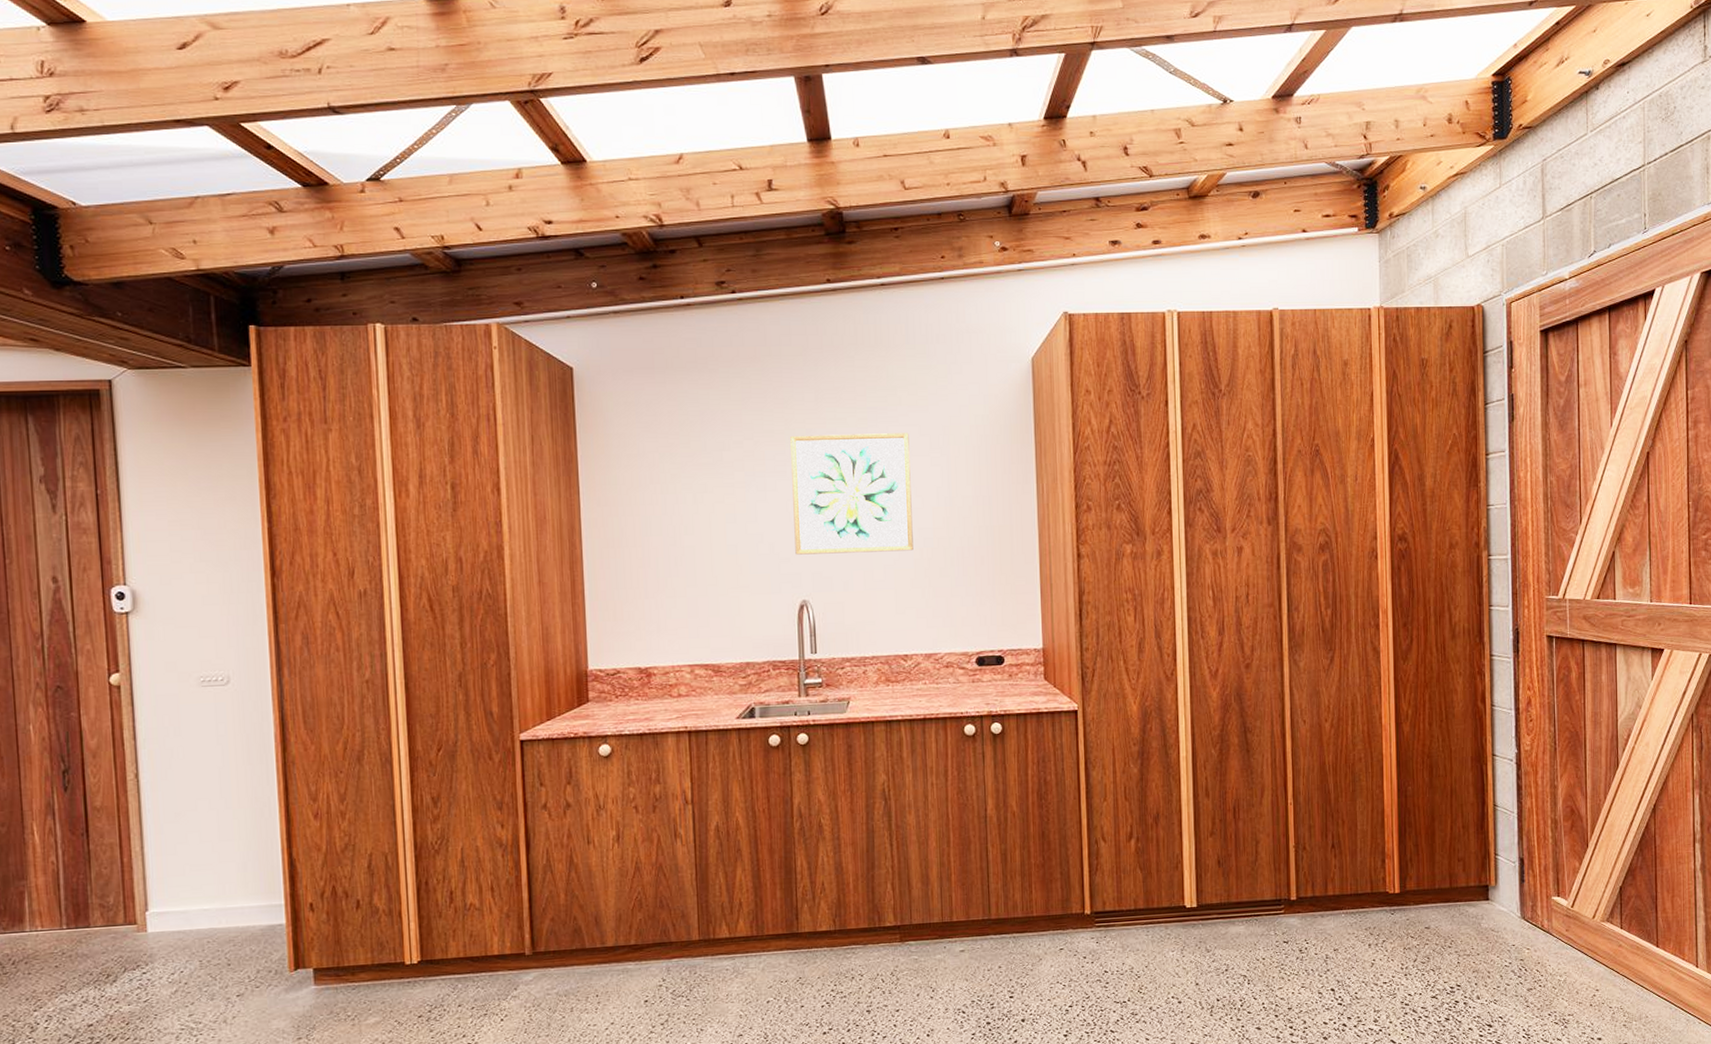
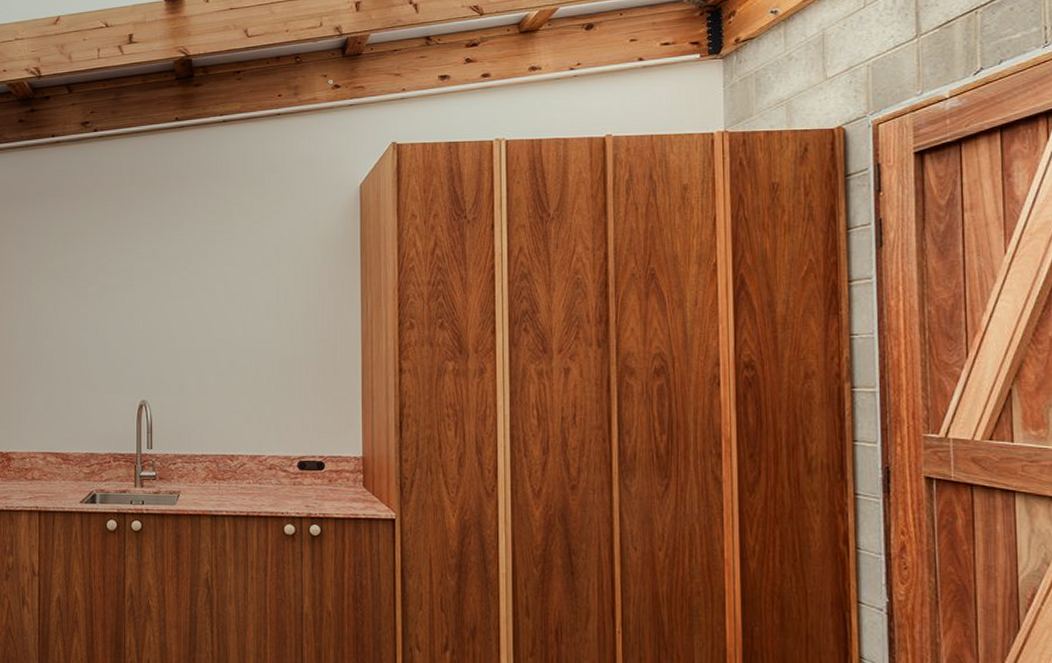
wall art: present [790,433,914,555] -> none [138,253,243,360]

